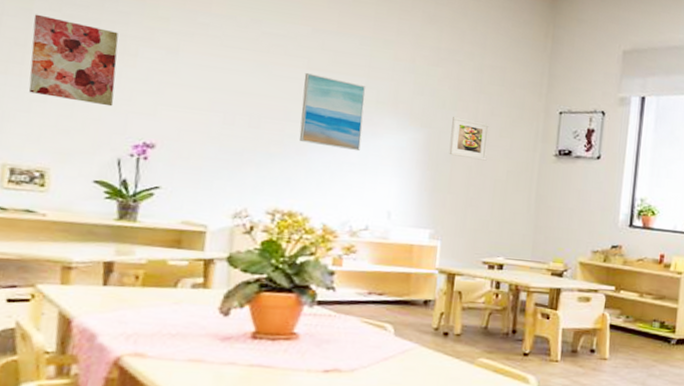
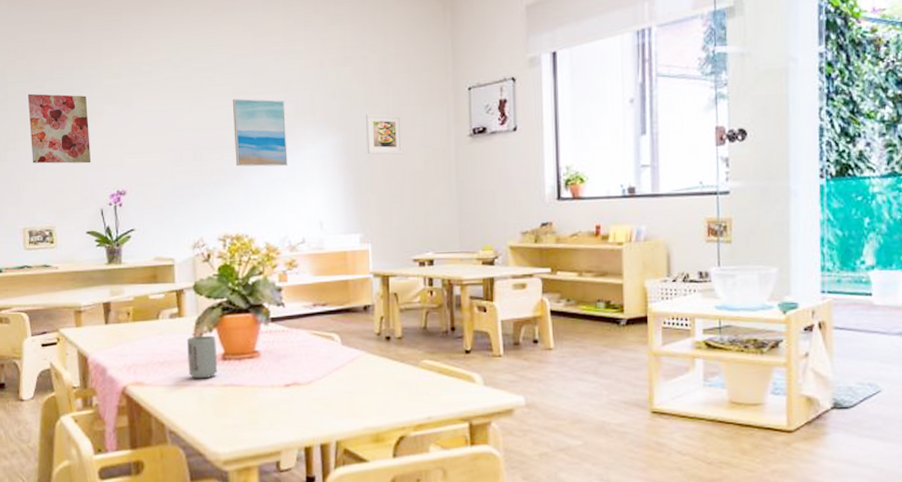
cup: none [207,310,248,357] -> present [186,335,218,379]

